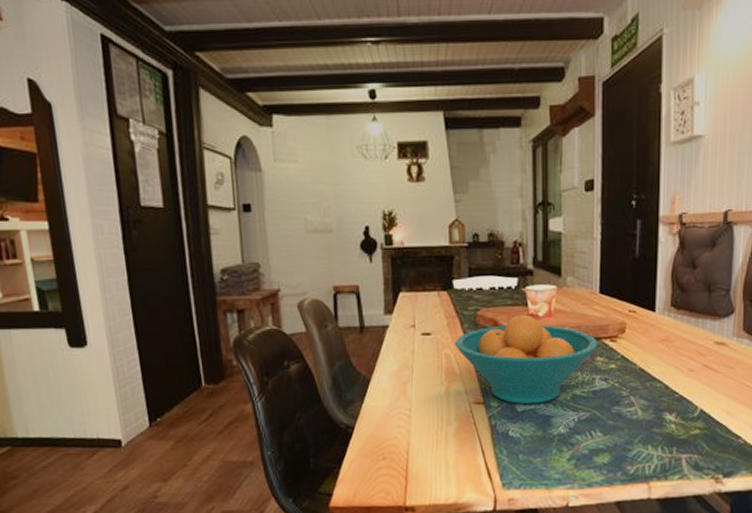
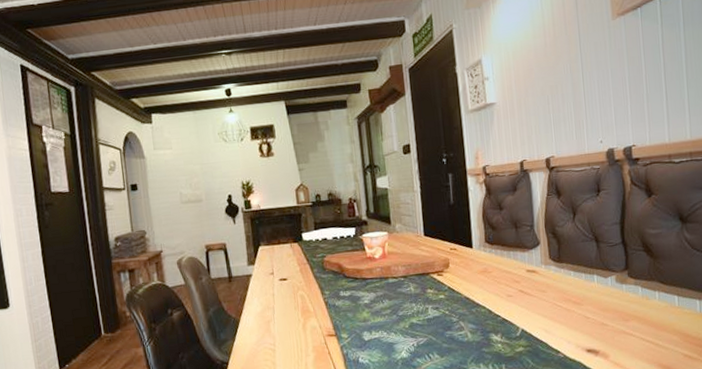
fruit bowl: present [454,314,598,405] -> none [307,257,428,335]

